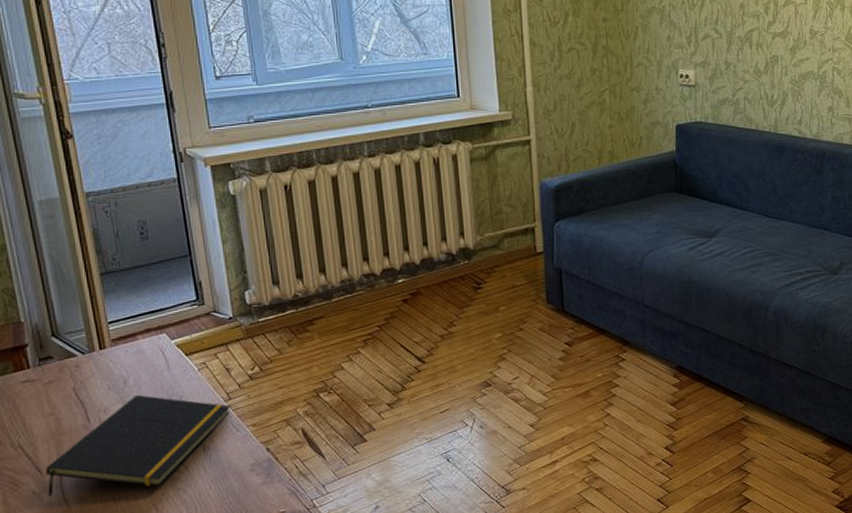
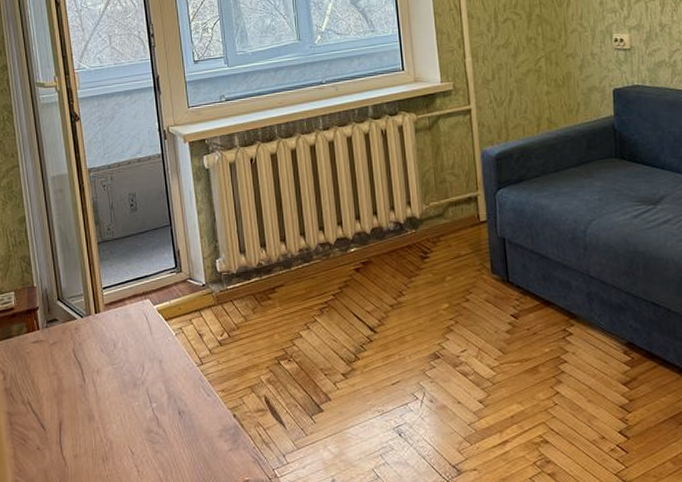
notepad: present [46,394,230,497] -> none [48,357,202,453]

